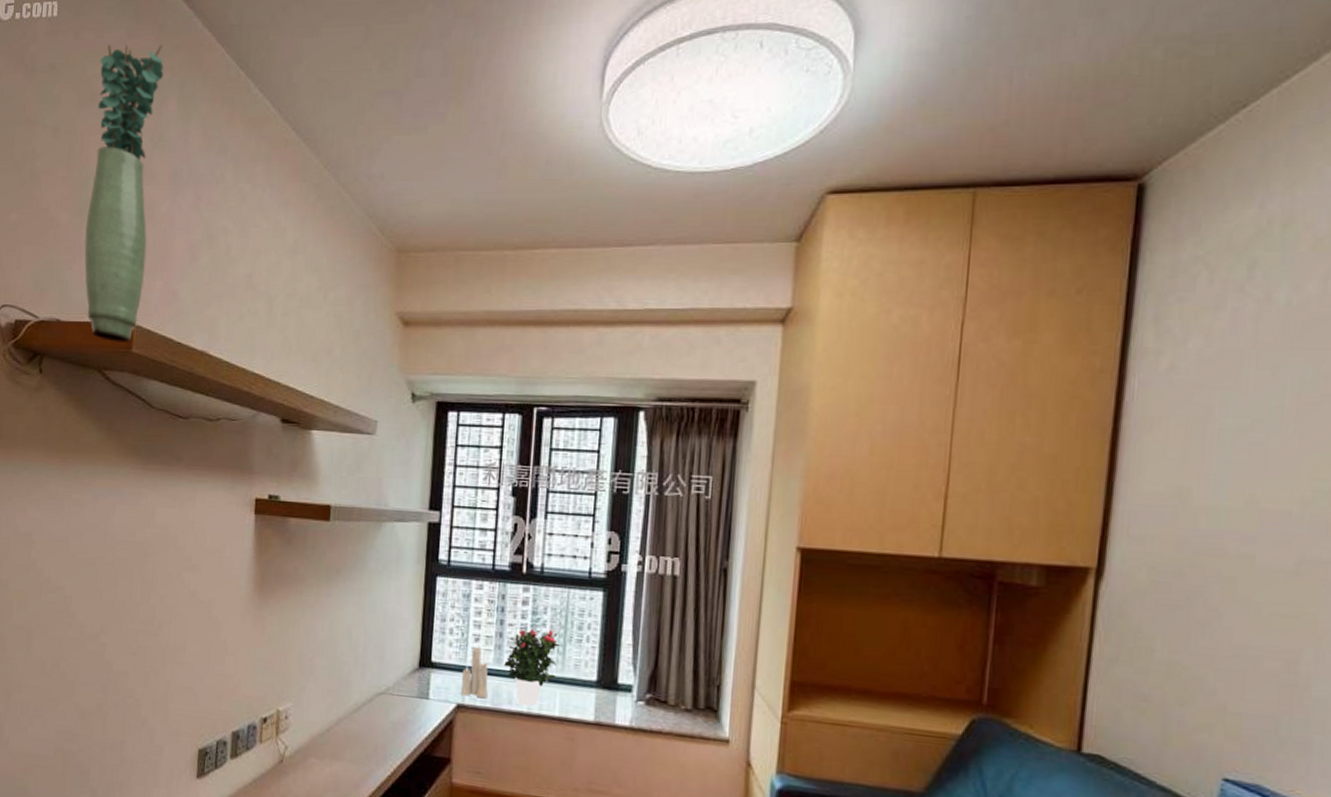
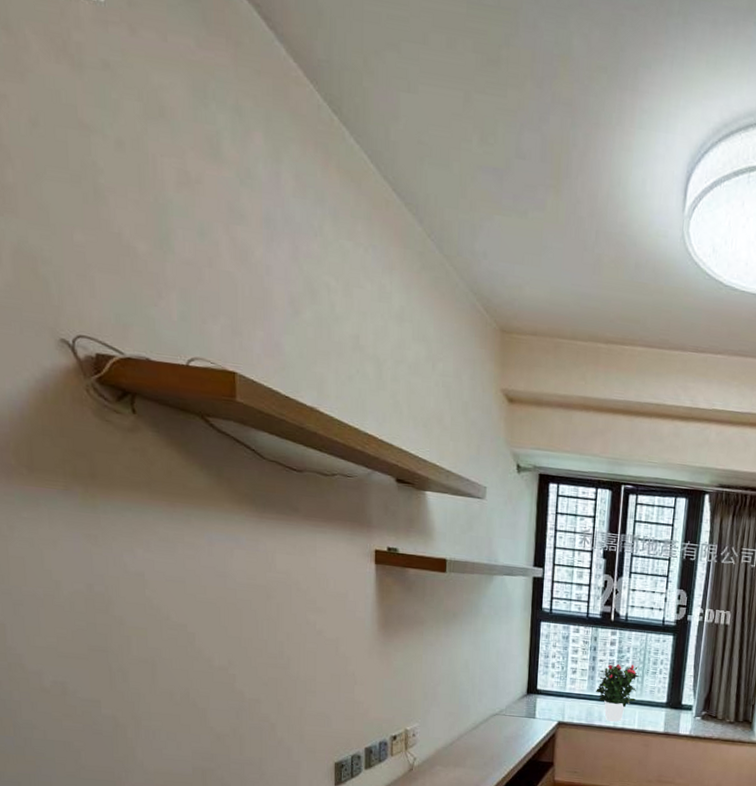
vase: present [84,43,164,344] -> none [166,52,245,391]
candle: present [460,642,489,699] -> none [561,674,584,717]

